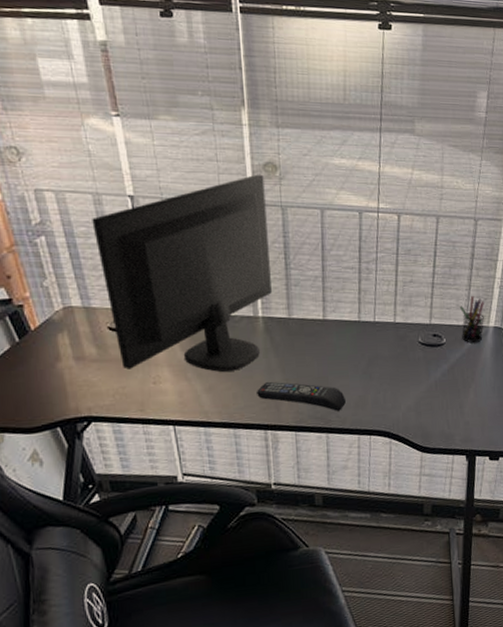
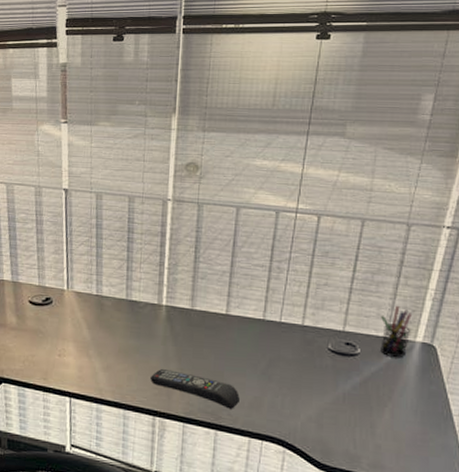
monitor: present [92,174,272,372] -> none [31,173,185,354]

